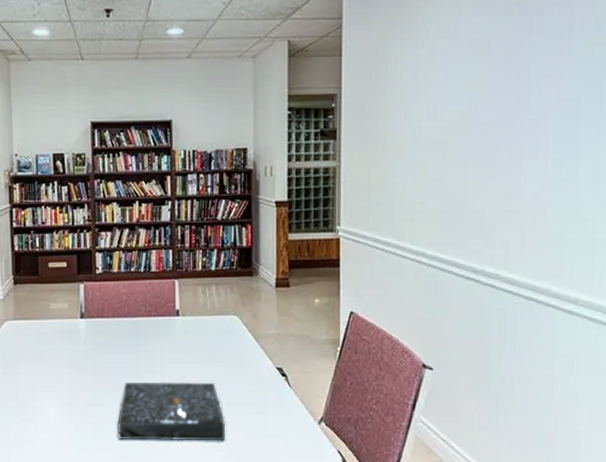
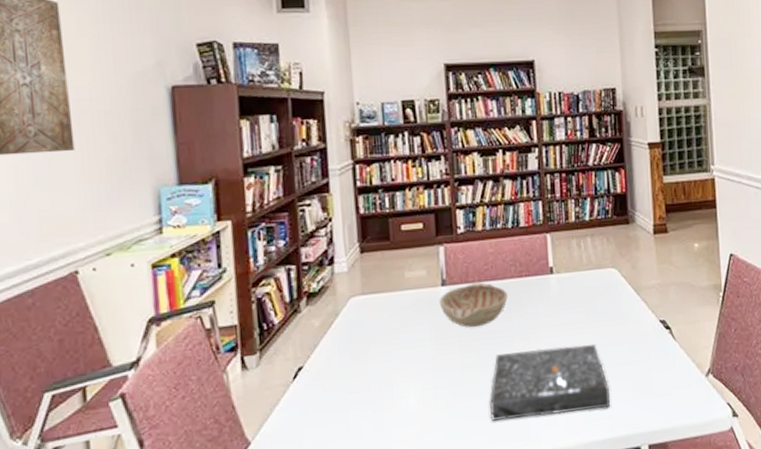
decorative bowl: none [77,318,137,357] -> present [439,282,508,328]

